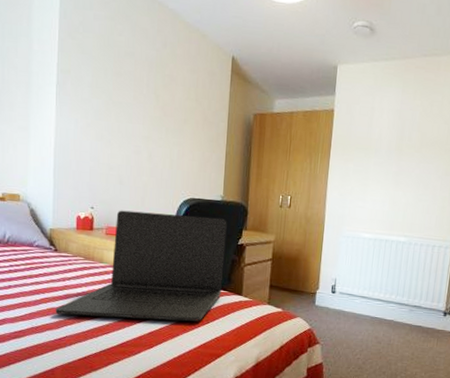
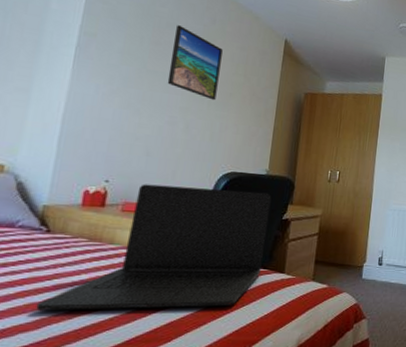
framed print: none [130,53,175,128] -> present [167,25,223,101]

